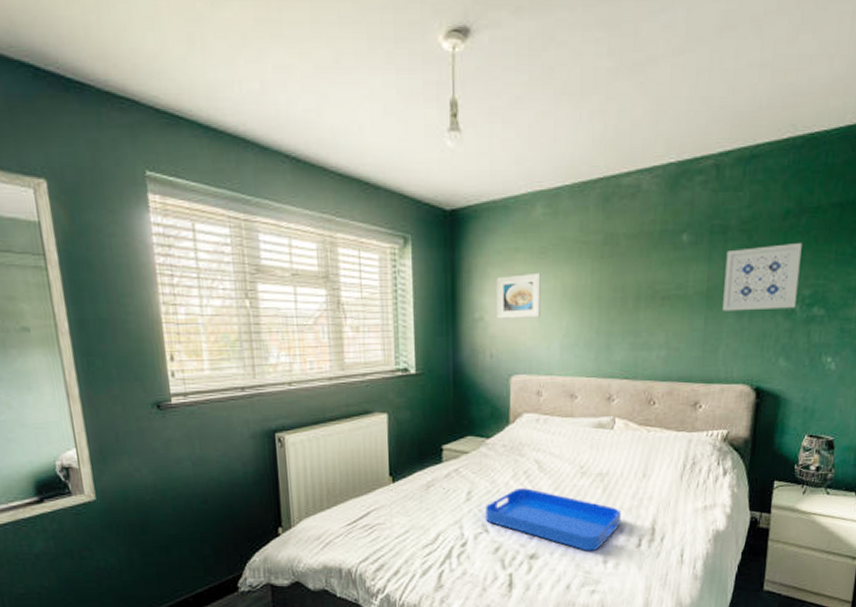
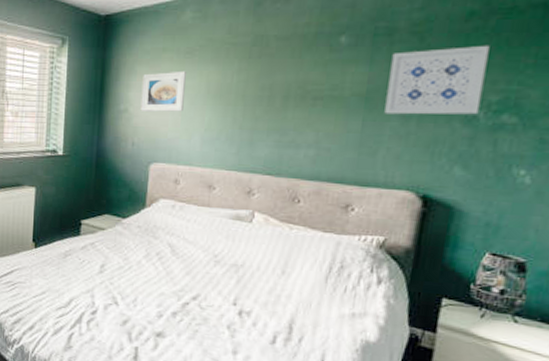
serving tray: present [484,488,622,551] -> none [115,268,256,340]

